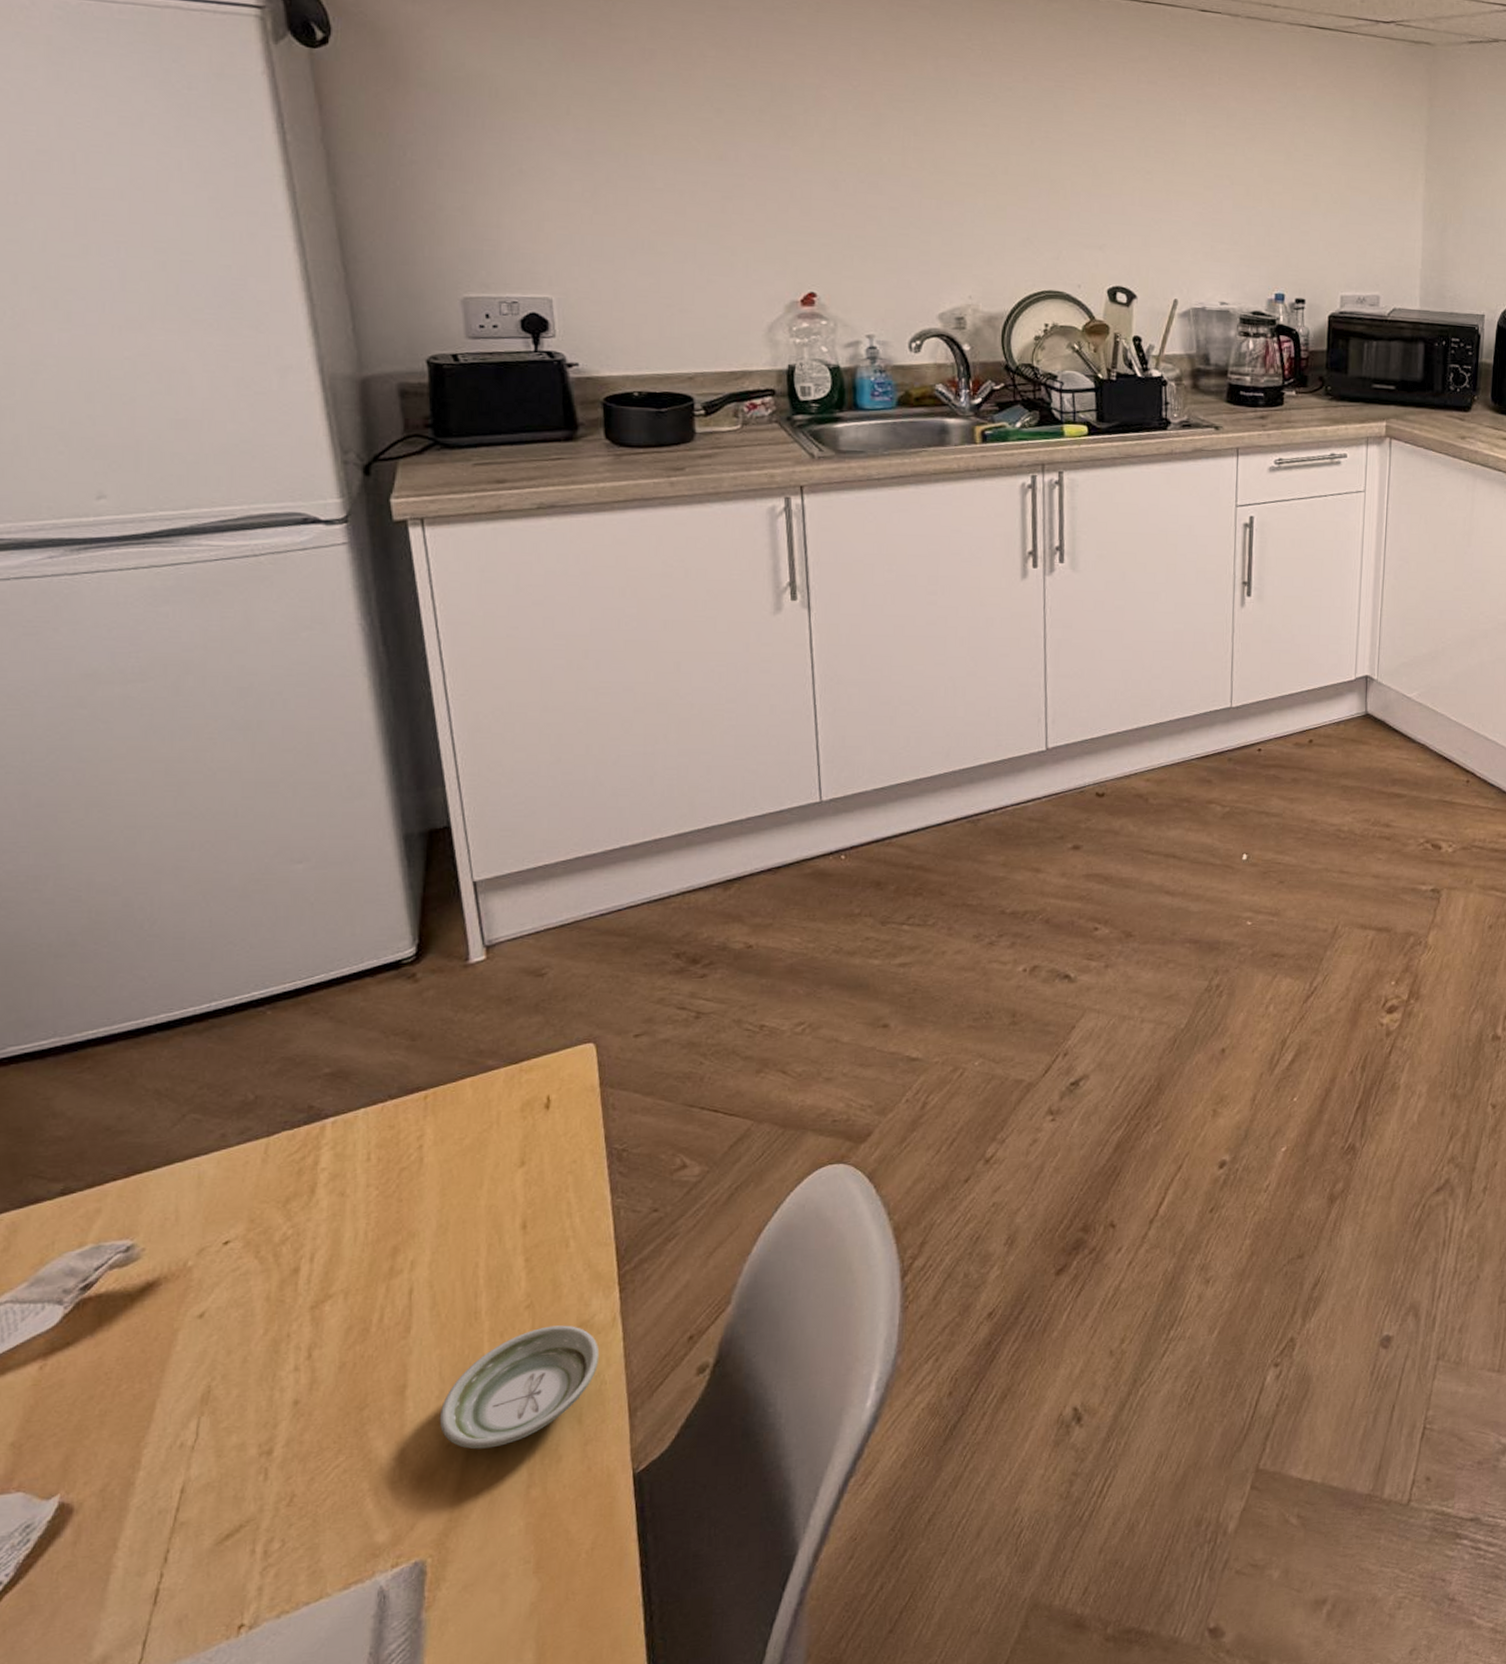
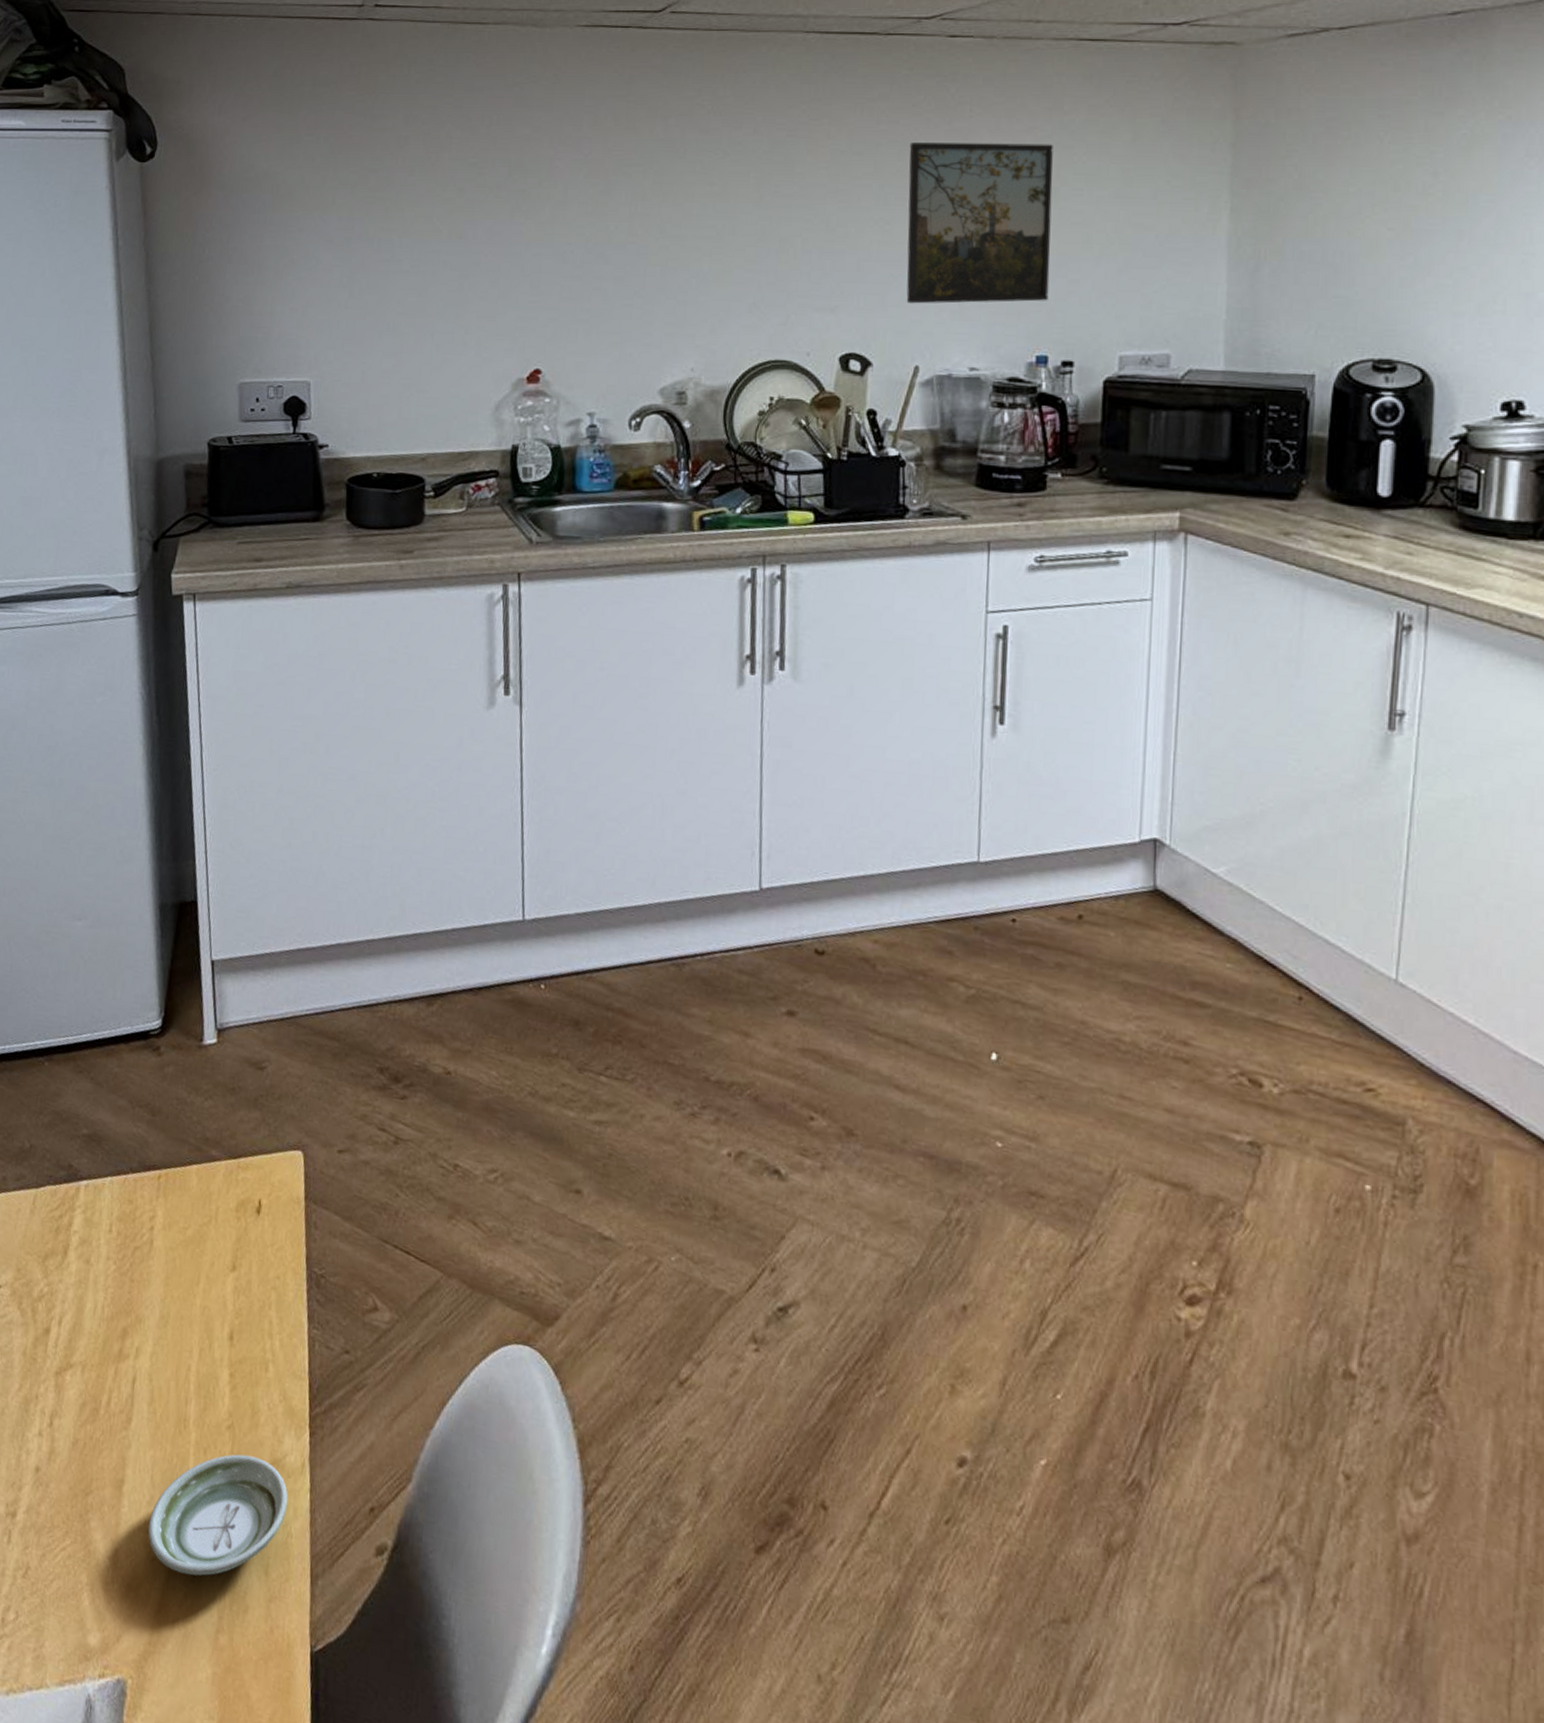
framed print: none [1166,102,1288,248] -> present [906,143,1053,304]

